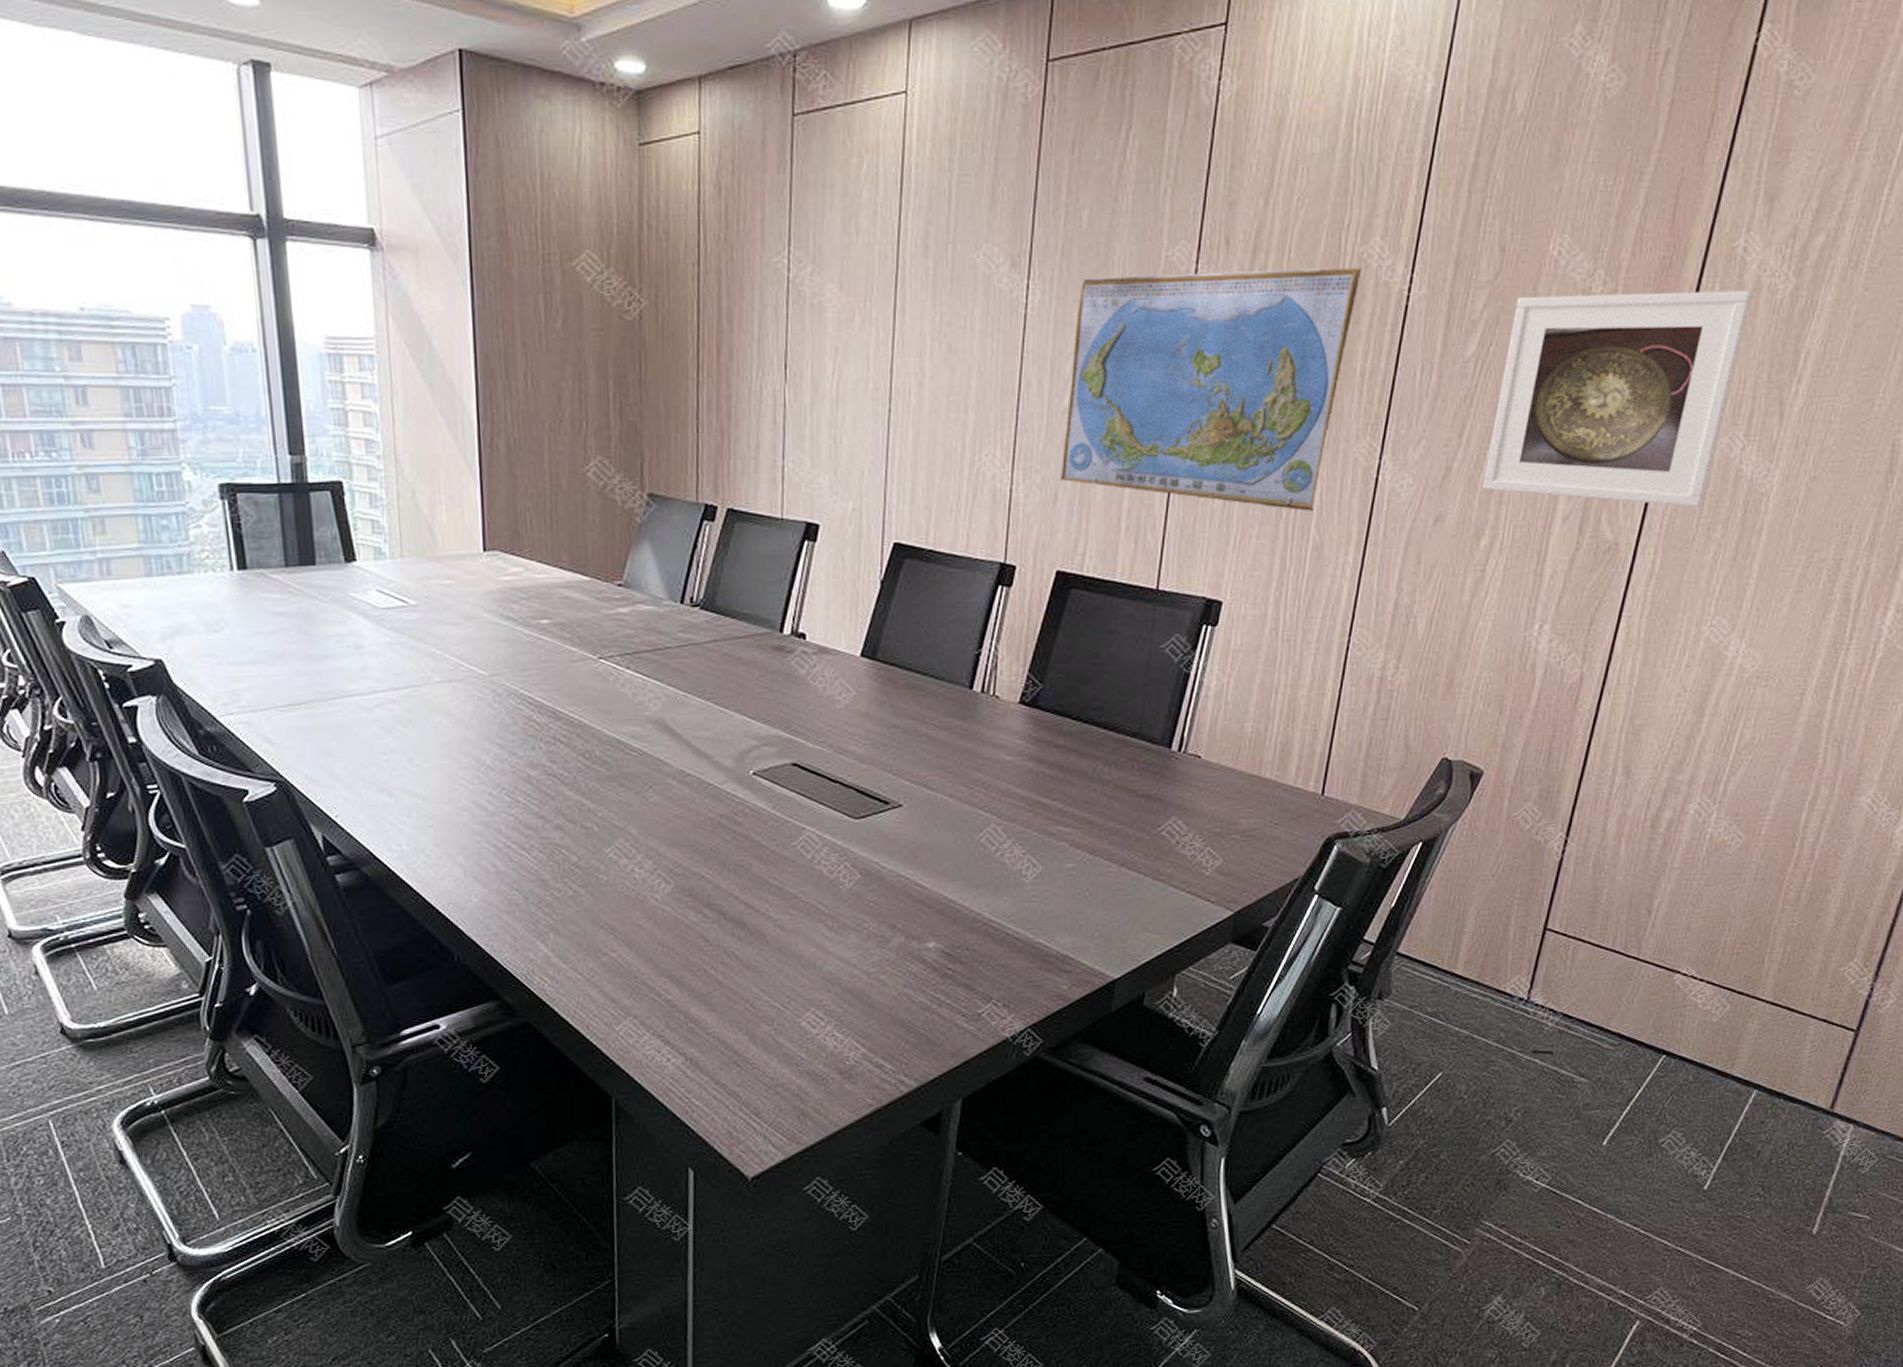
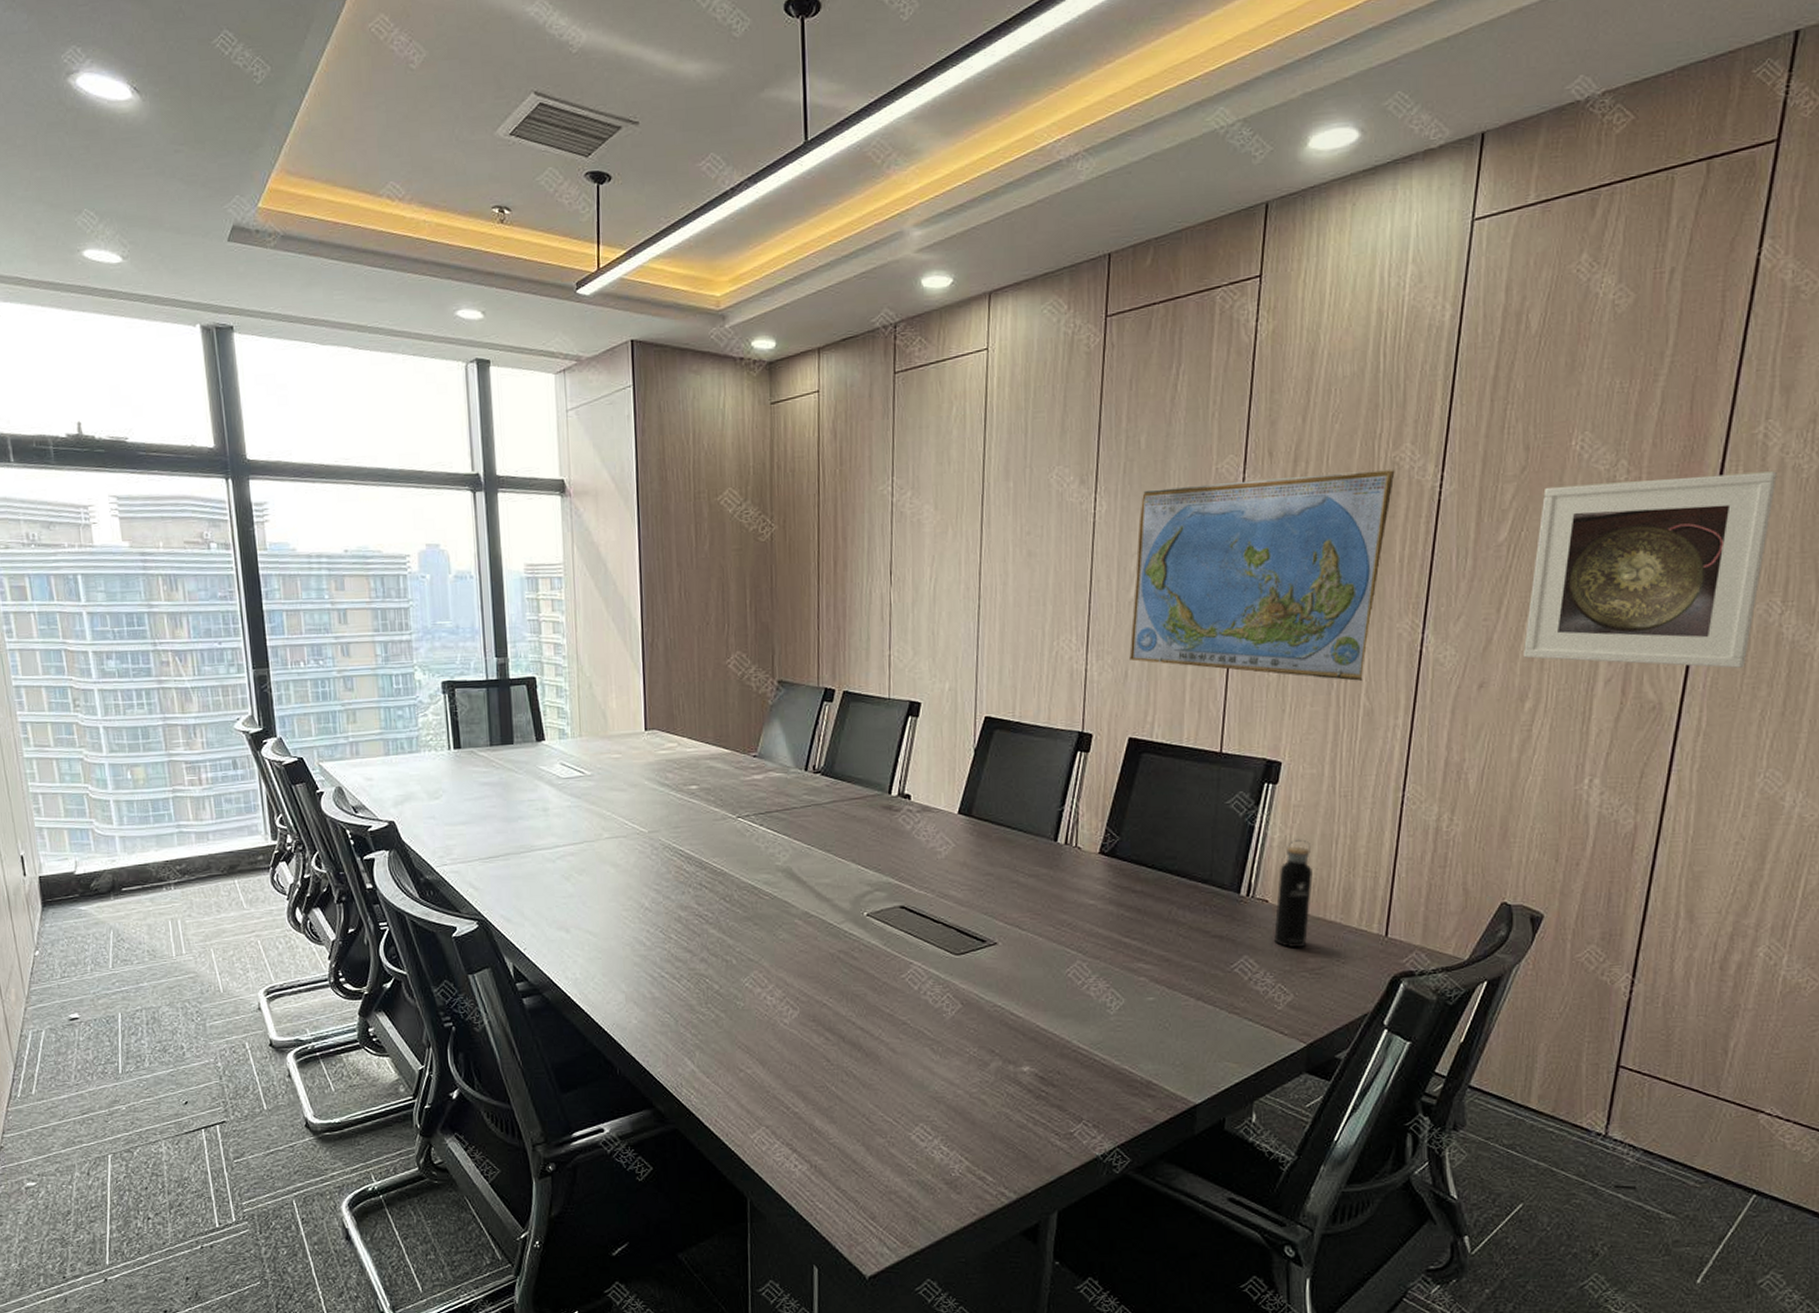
water bottle: none [1205,688,1249,809] -> present [1274,839,1313,948]

